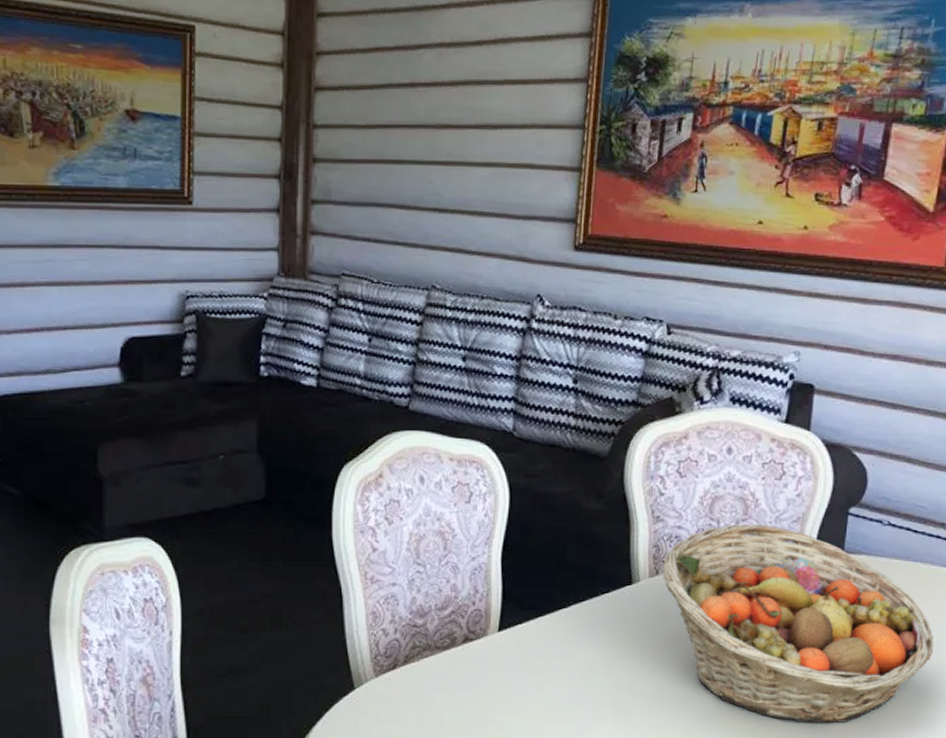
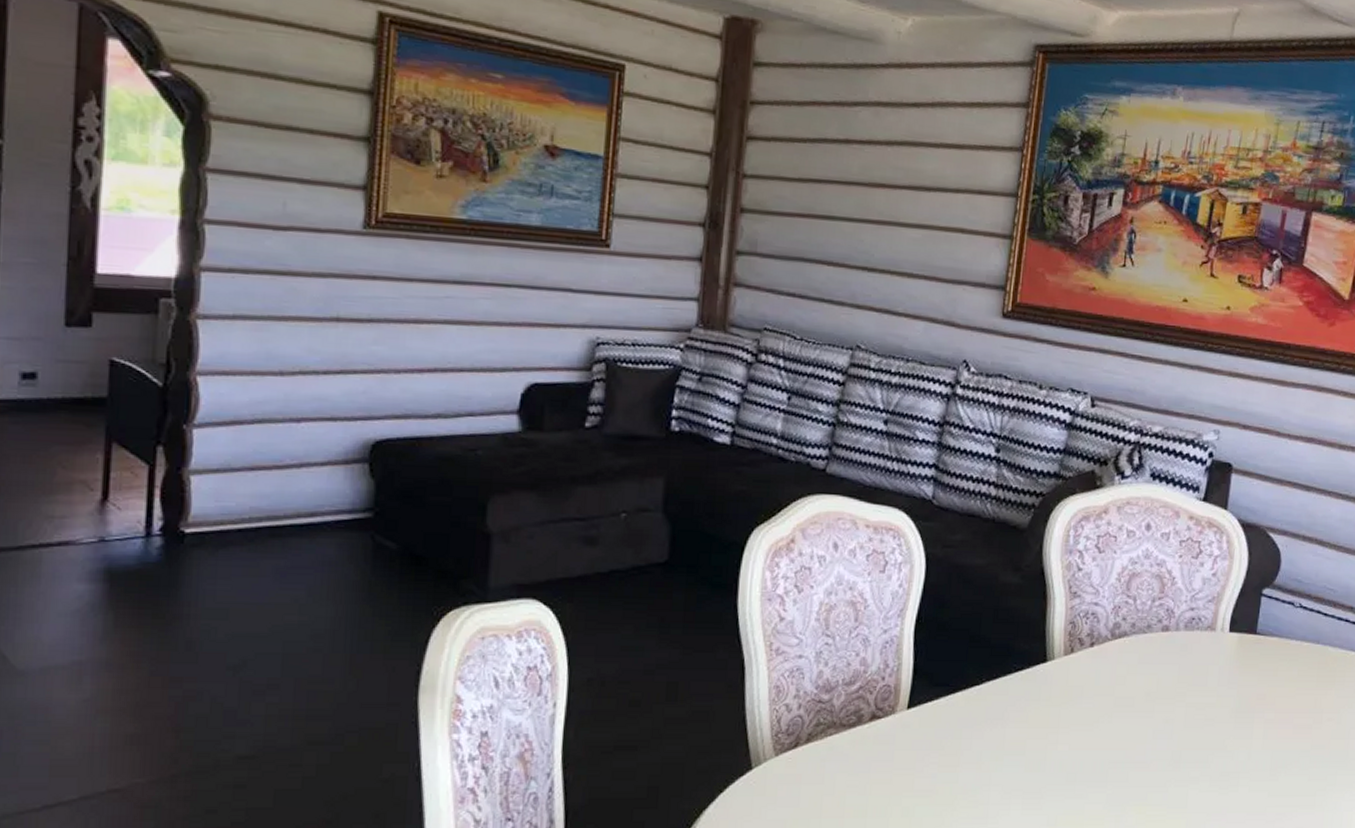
fruit basket: present [662,524,934,724] -> none [1077,602,1341,811]

